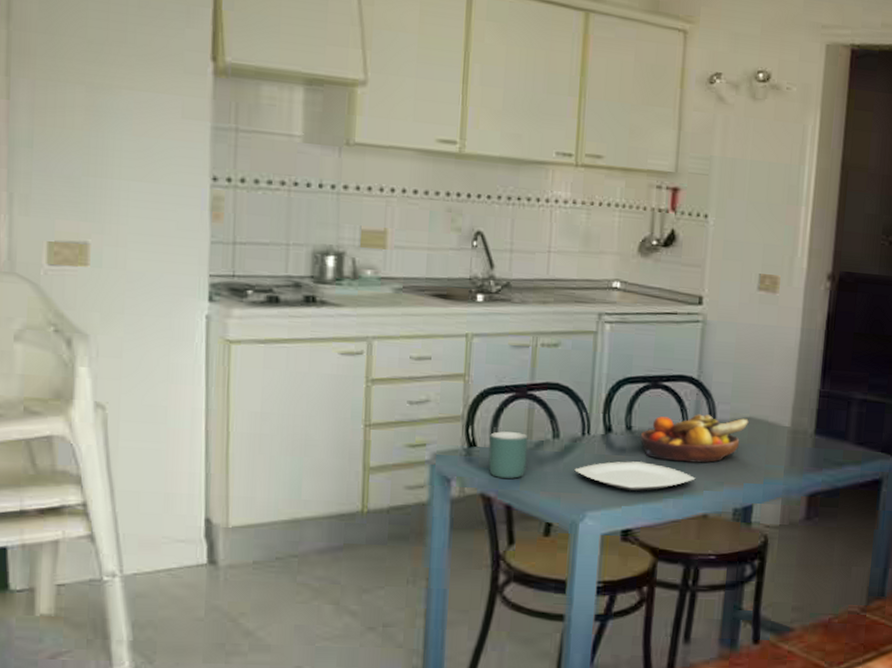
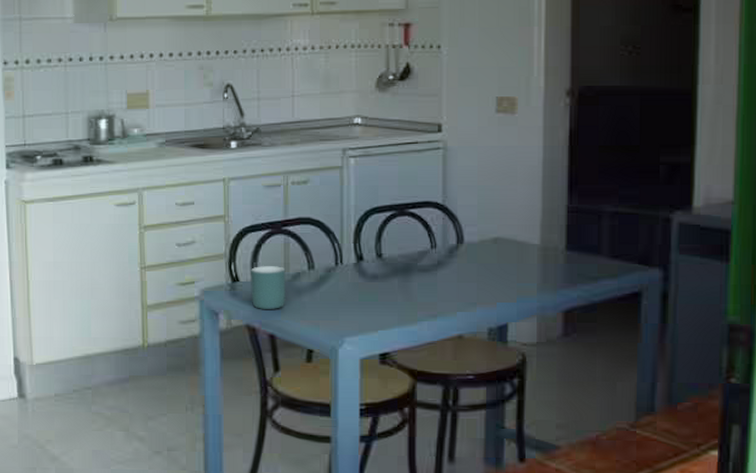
plate: present [574,461,696,491] -> none [331,287,448,315]
fruit bowl: present [640,414,749,463] -> none [390,238,497,285]

